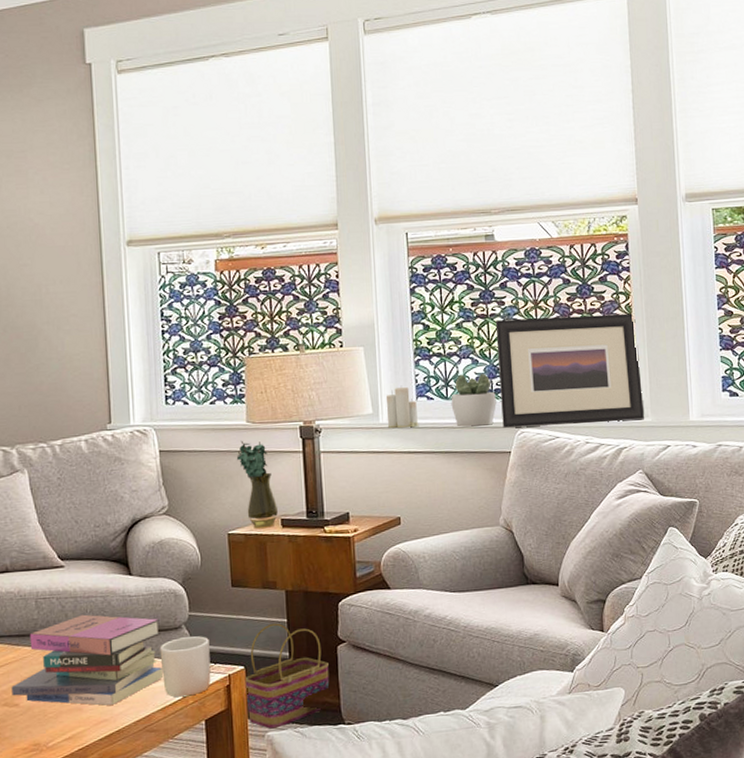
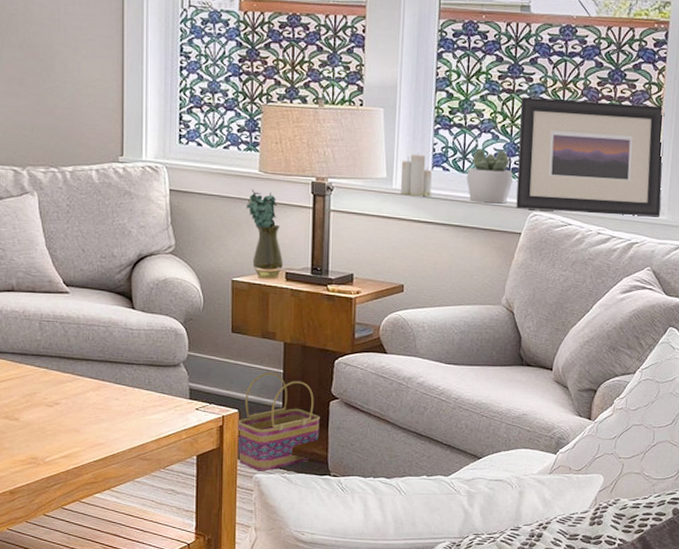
books: present [11,614,164,706] -> none [12,341,160,431]
mug: present [159,636,211,697] -> none [157,375,206,431]

